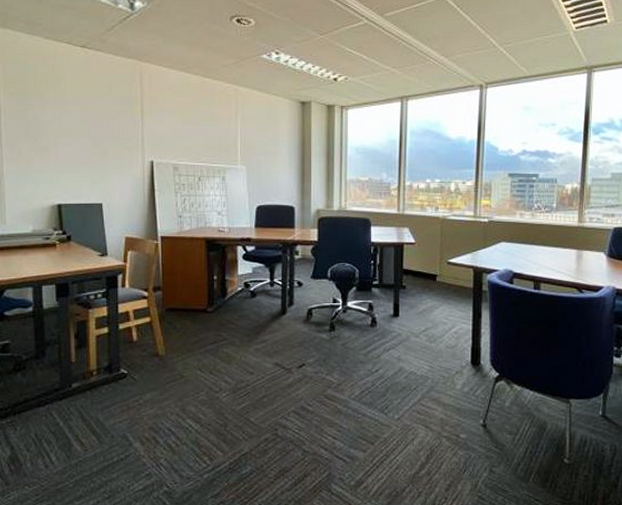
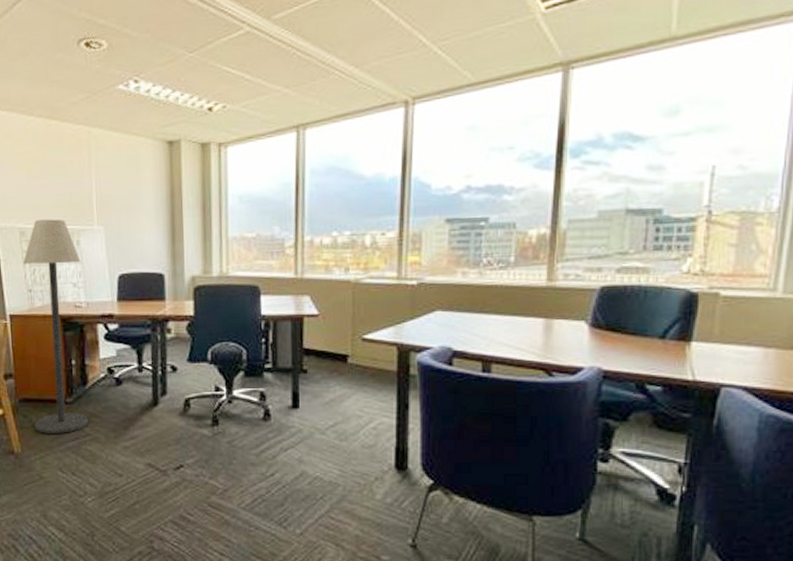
floor lamp: none [175,158,226,338] -> present [23,219,88,434]

